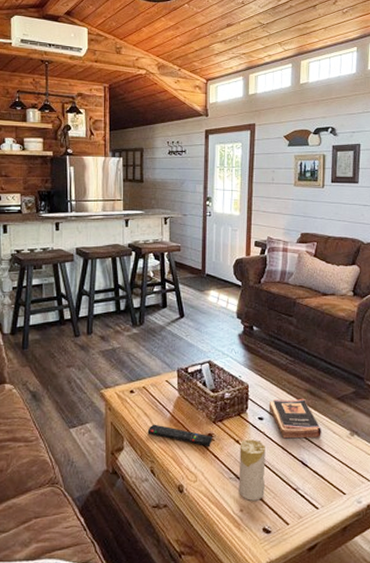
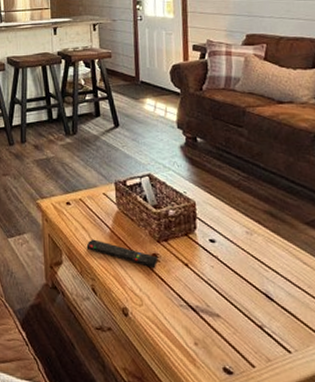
candle: present [238,439,266,501] -> none [189,263,223,335]
book: present [268,398,321,439] -> none [220,220,289,268]

